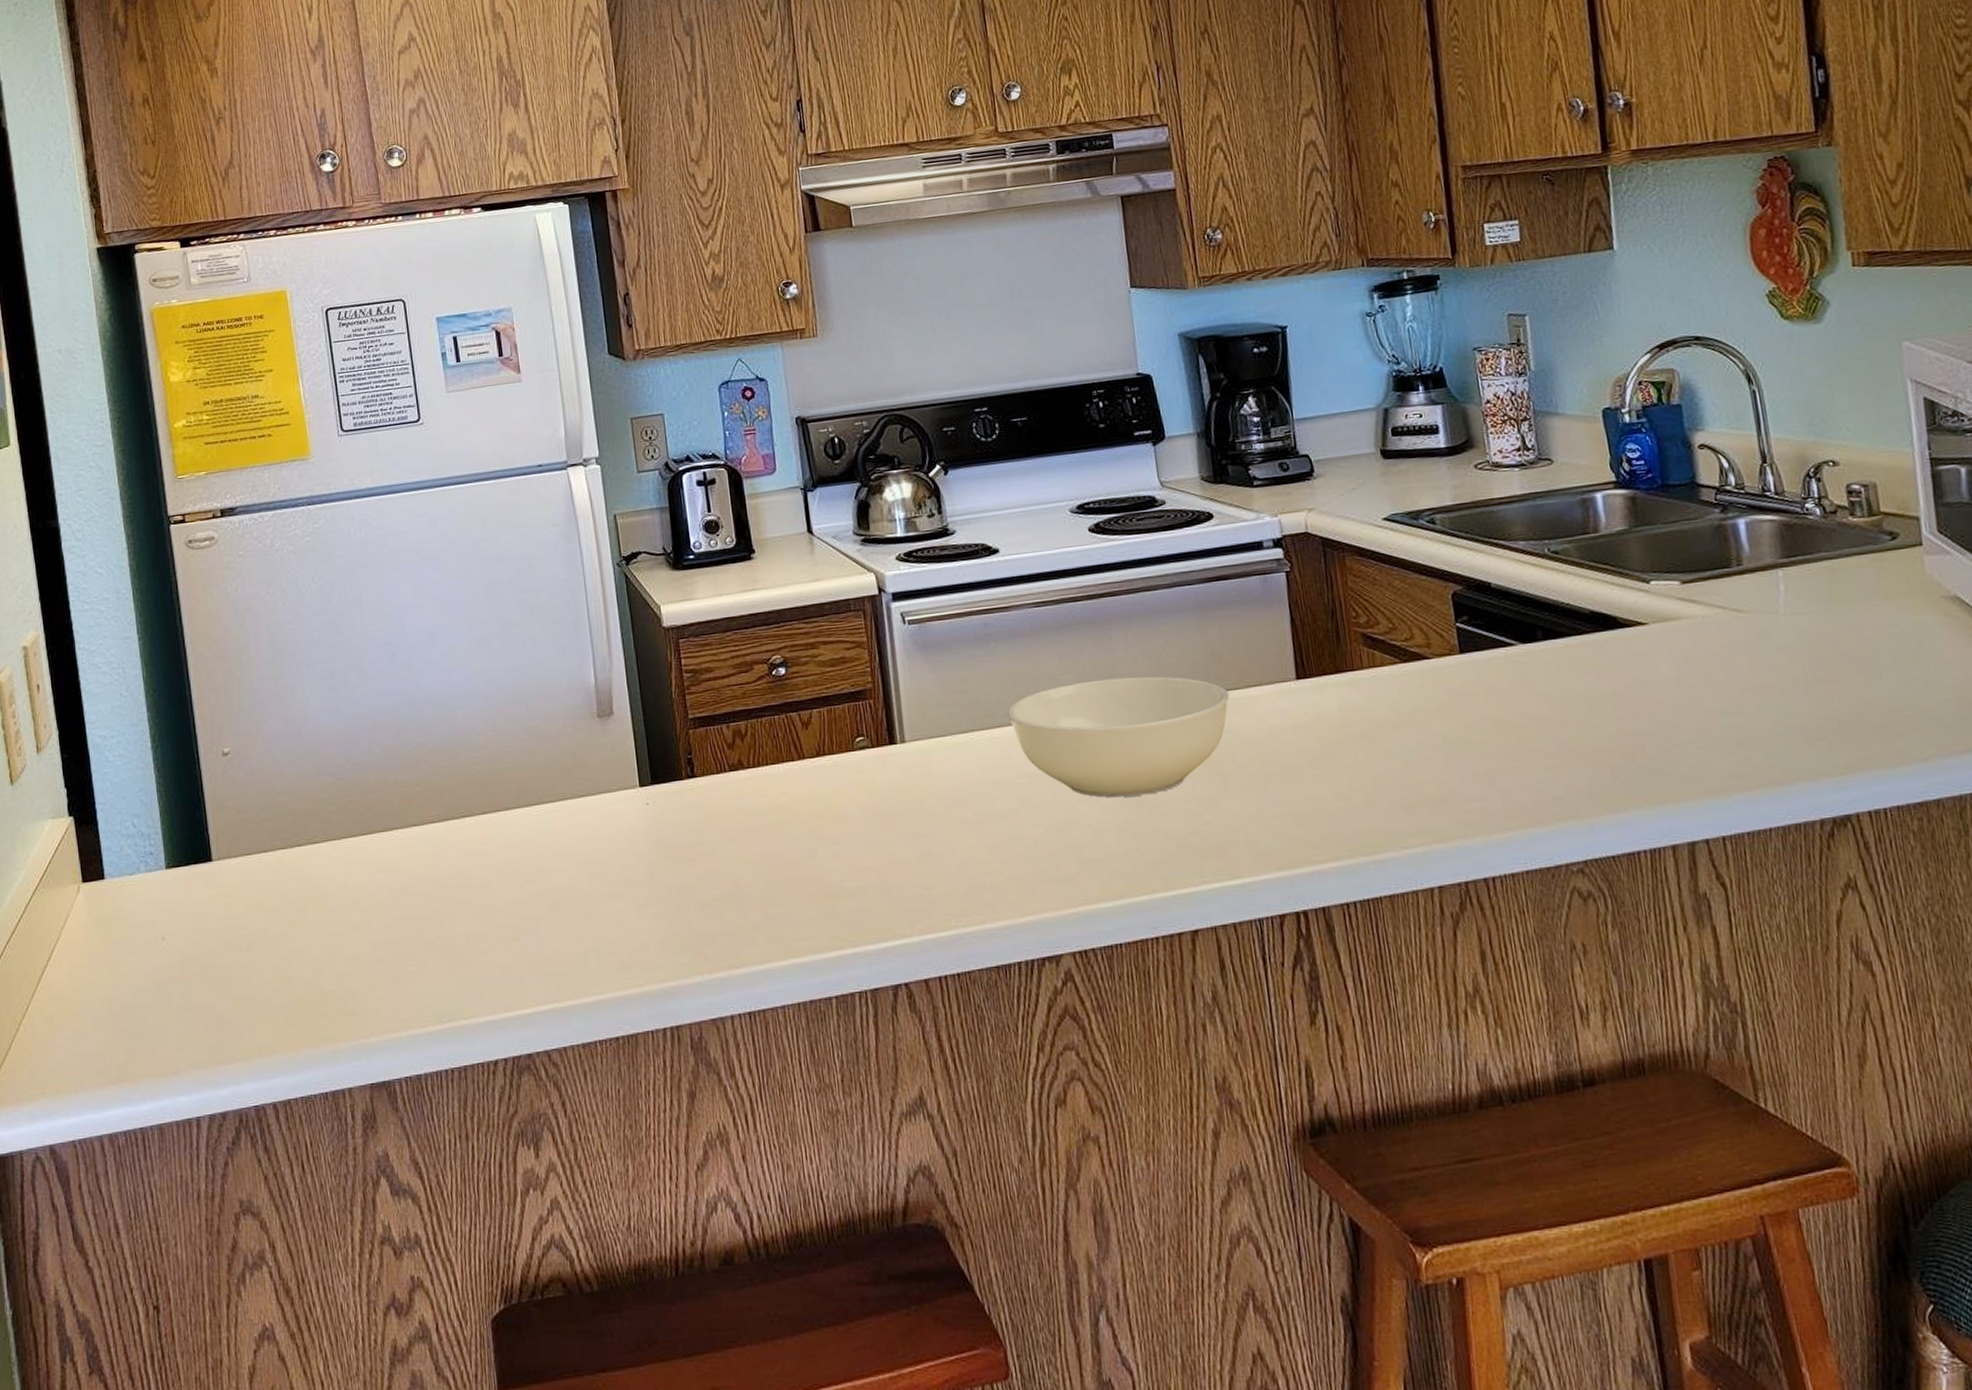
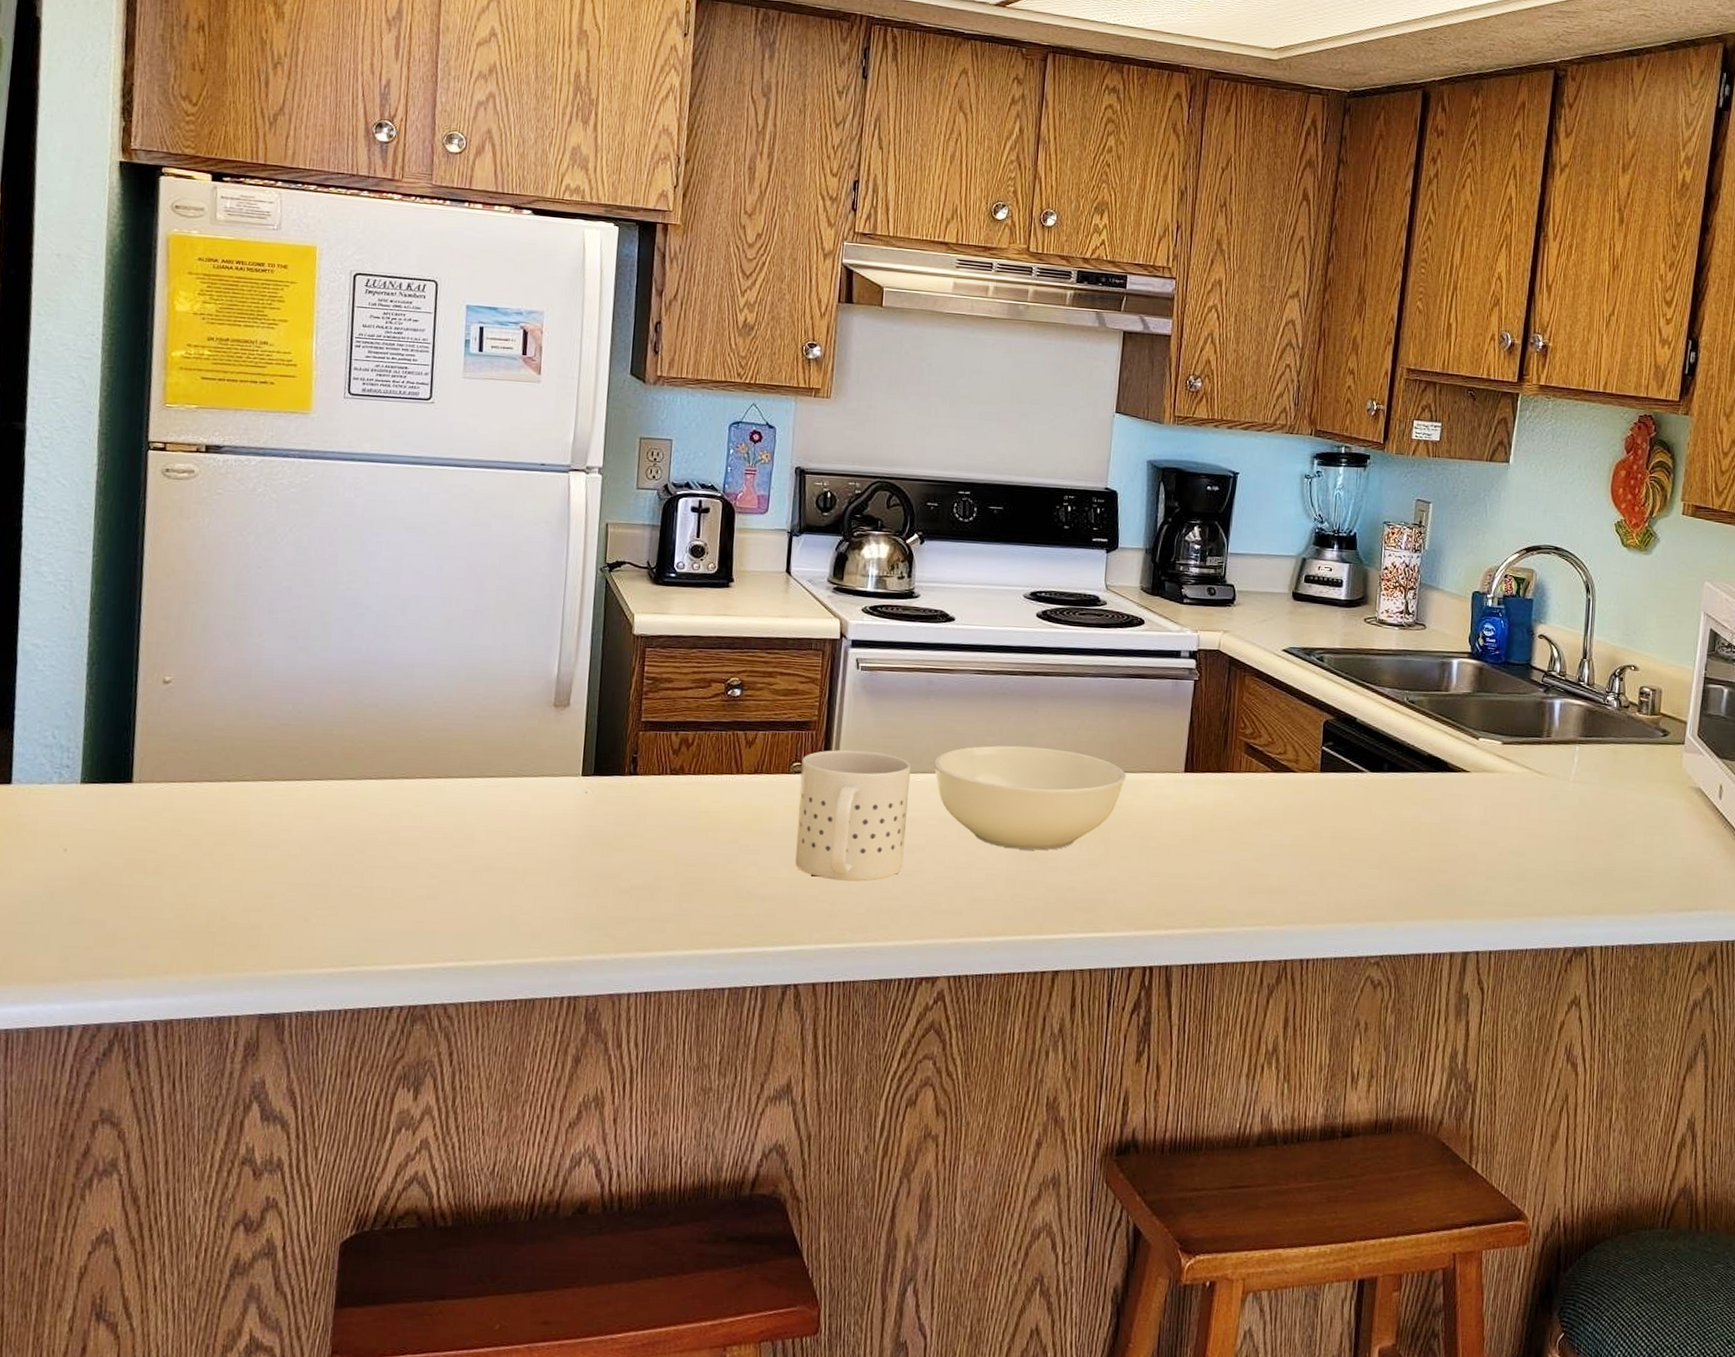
mug: none [864,712,997,862] -> present [795,749,912,882]

